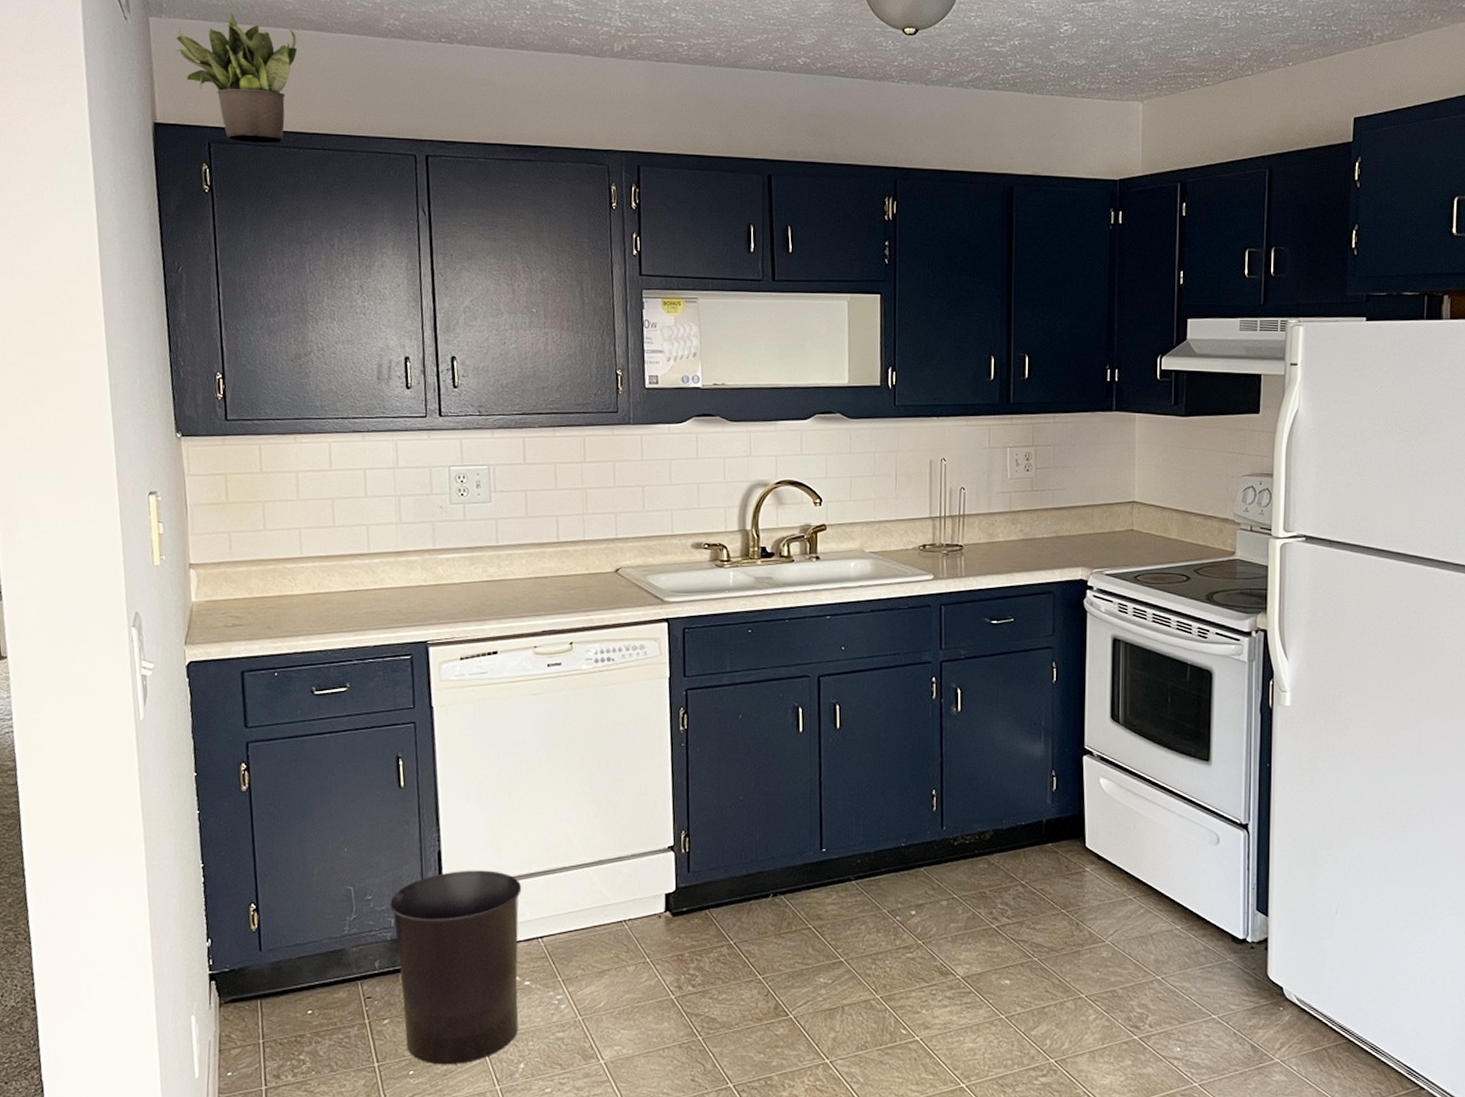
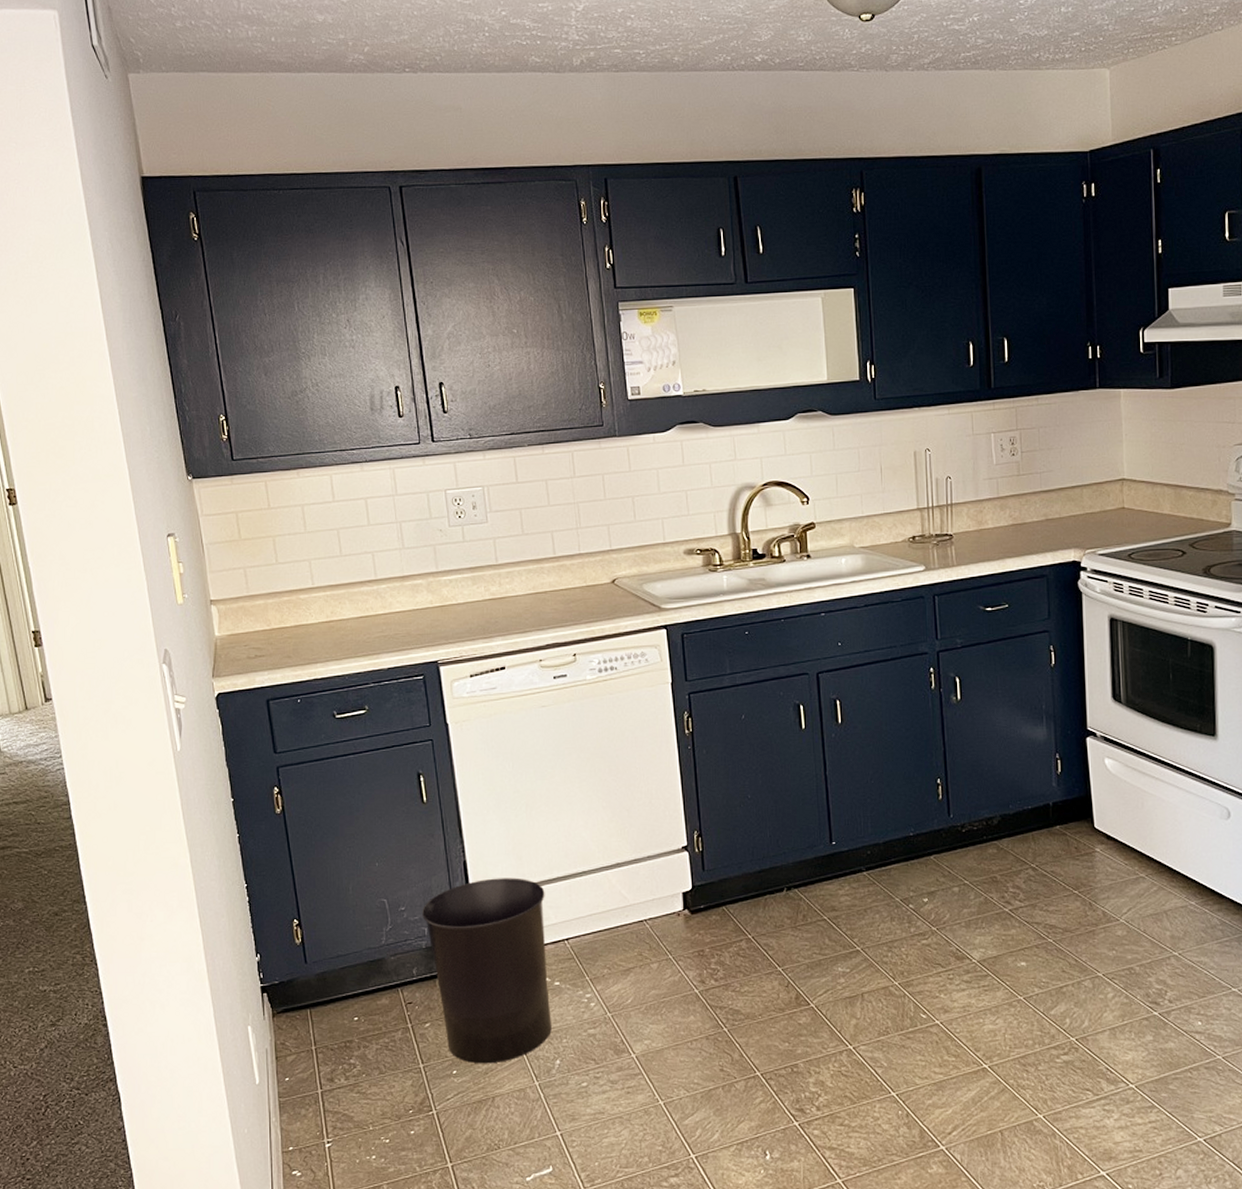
potted plant: present [175,10,297,144] -> none [155,59,269,189]

